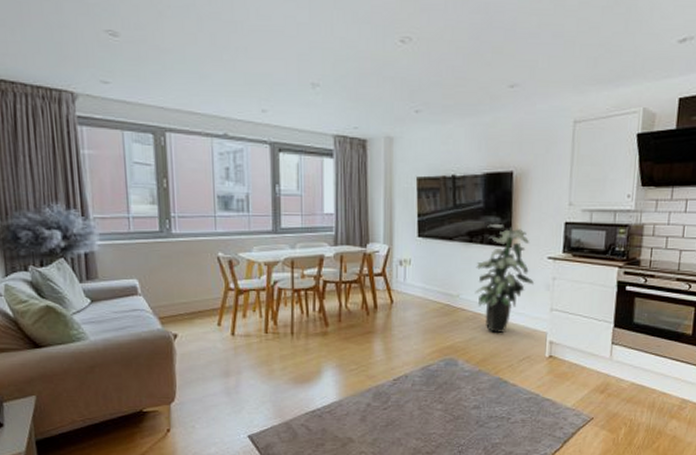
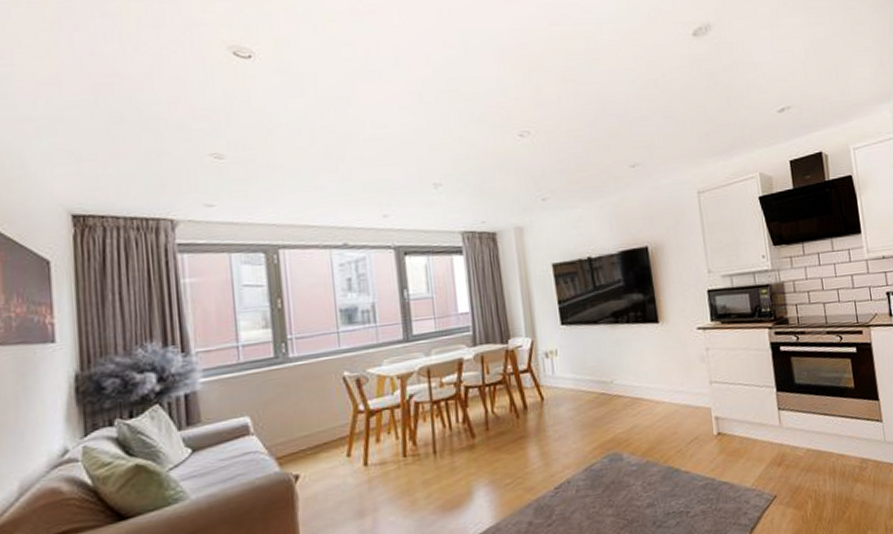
indoor plant: present [475,223,534,333] -> none [626,300,688,417]

